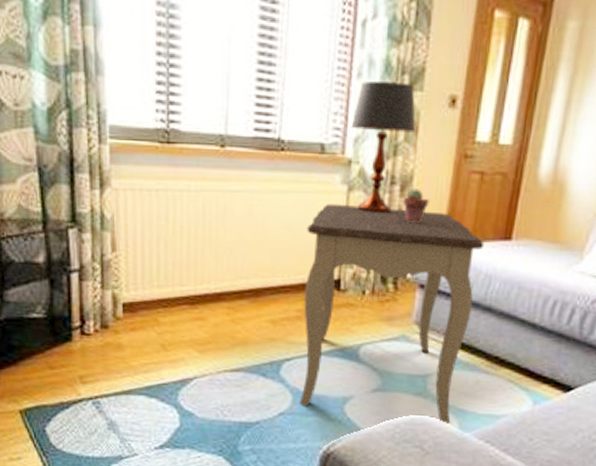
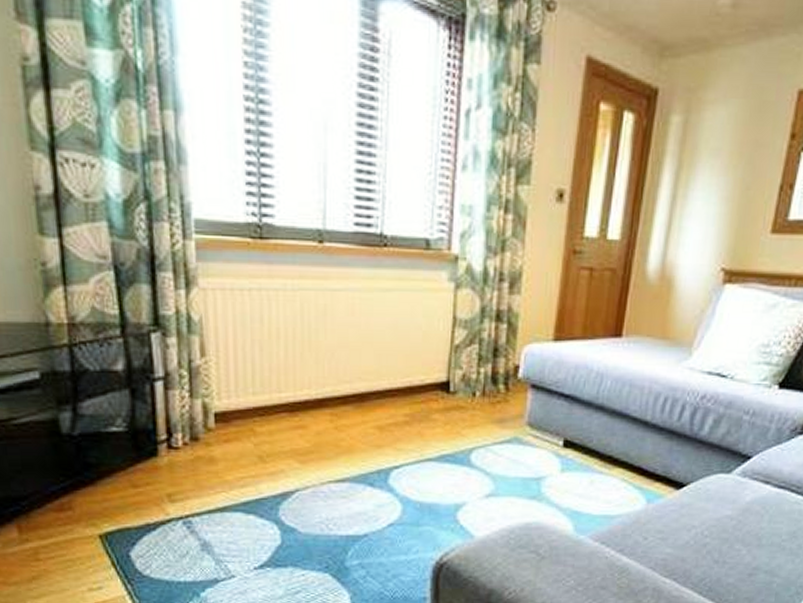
side table: present [299,203,485,425] -> none [409,302,595,528]
table lamp: present [351,80,416,214] -> none [456,173,523,312]
potted succulent: present [402,188,429,224] -> none [512,285,539,322]

